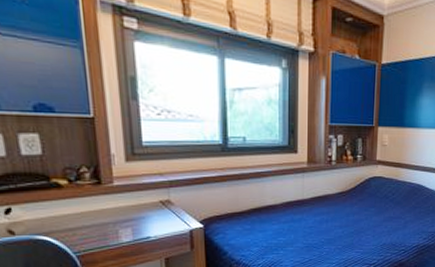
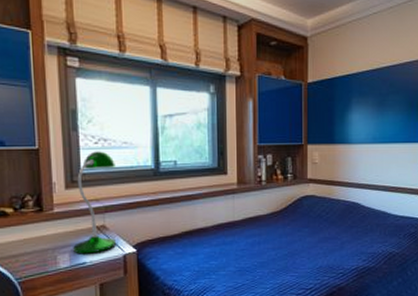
desk lamp: none [136,123,182,229] -> present [73,151,117,254]

